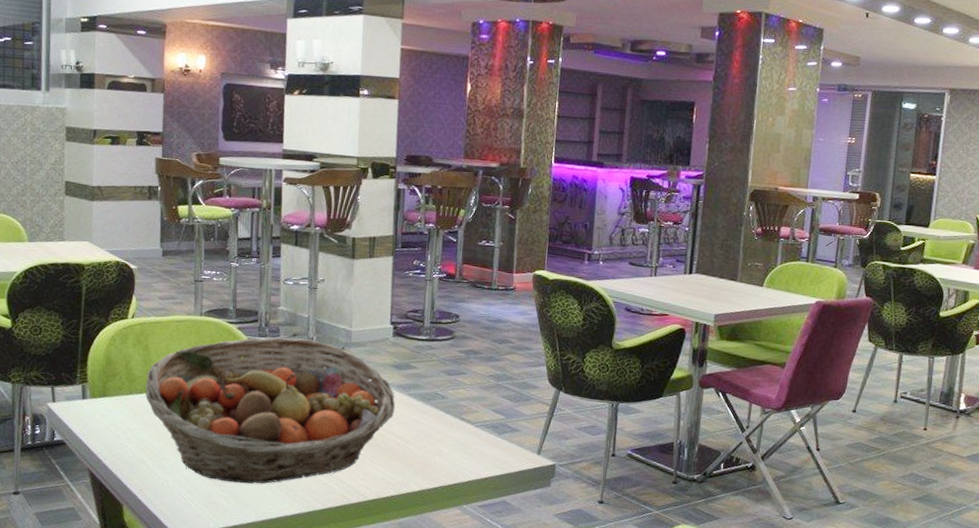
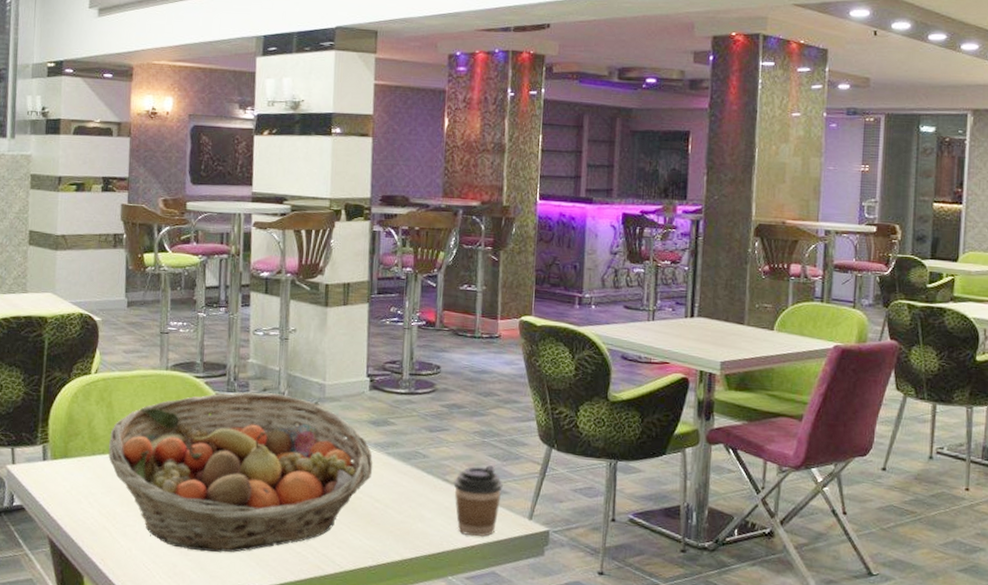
coffee cup: none [469,406,515,470] -> present [453,465,503,537]

